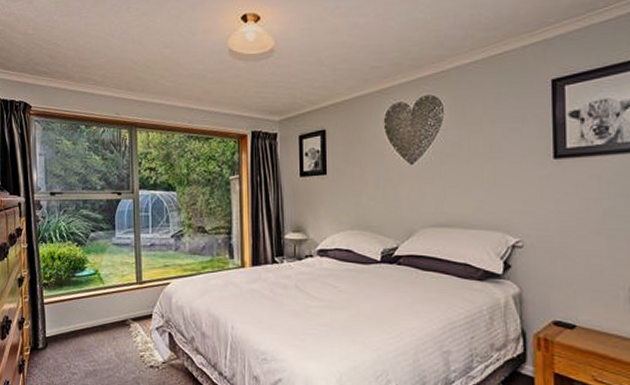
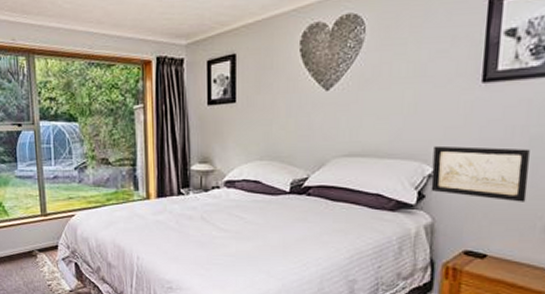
wall art: none [515,217,607,273] -> present [431,145,530,202]

